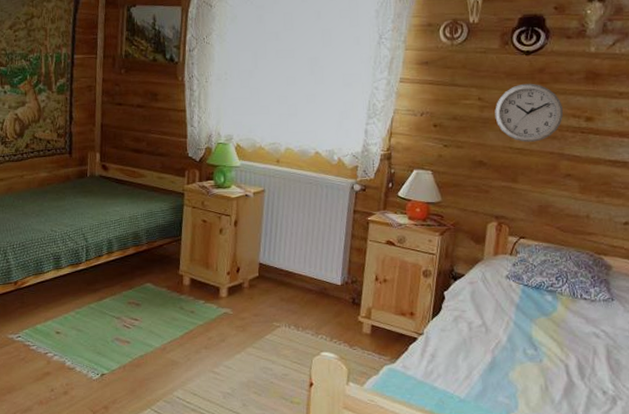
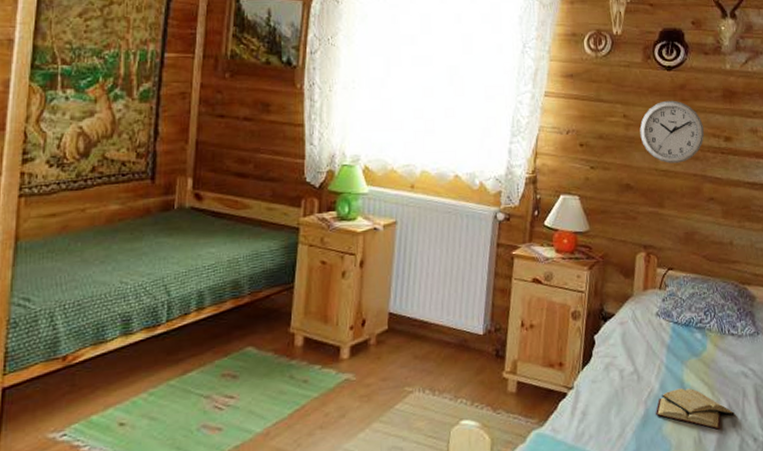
diary: none [503,342,584,380] -> present [656,388,735,430]

